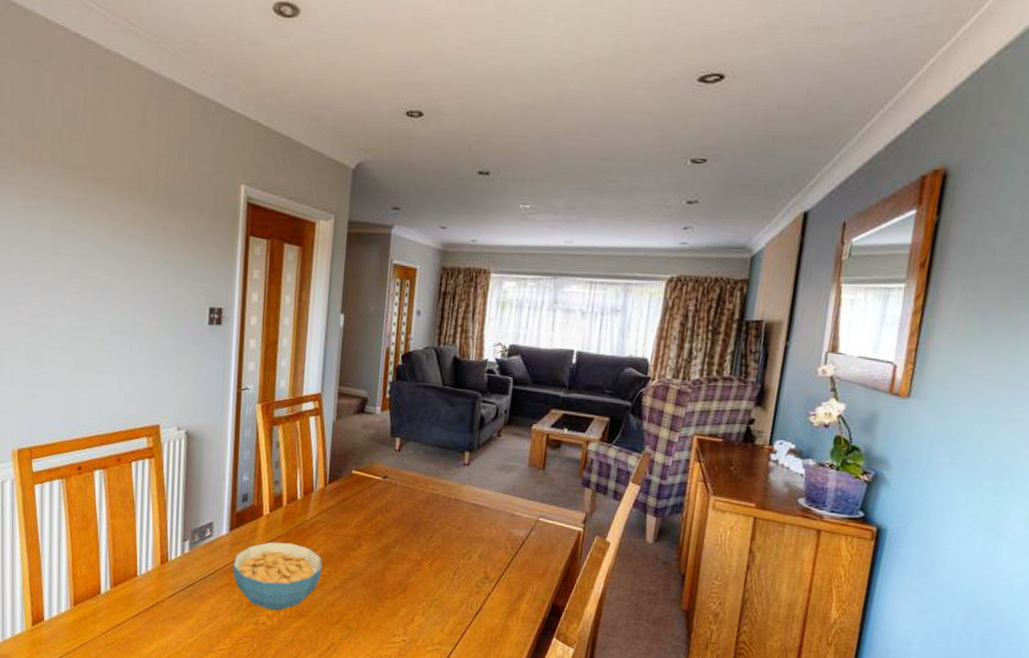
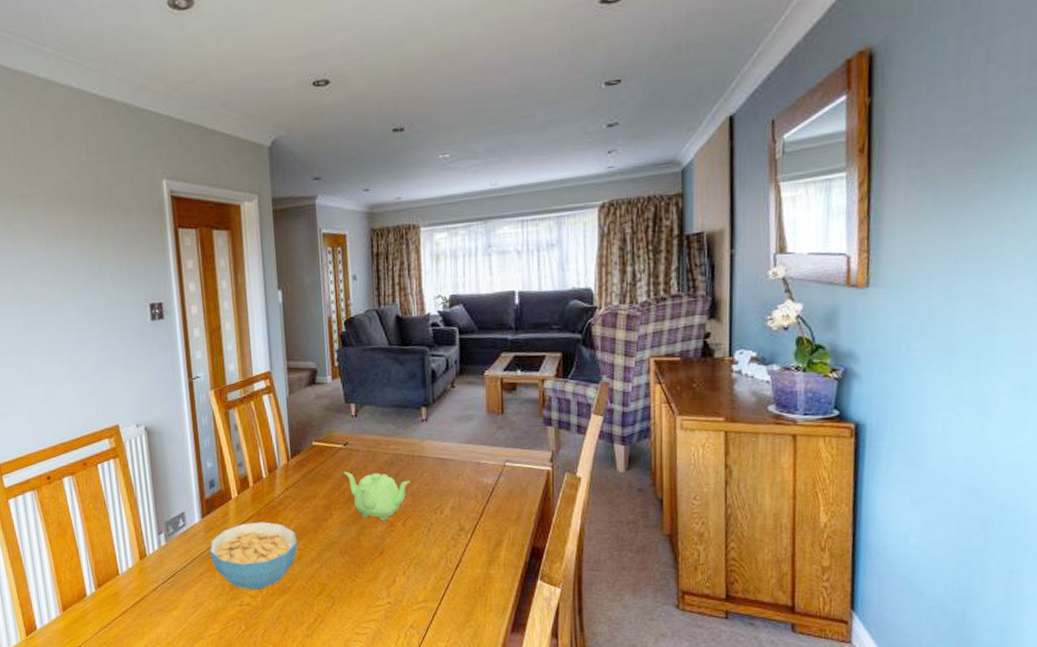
teapot: none [379,504,444,559] -> present [344,471,411,521]

